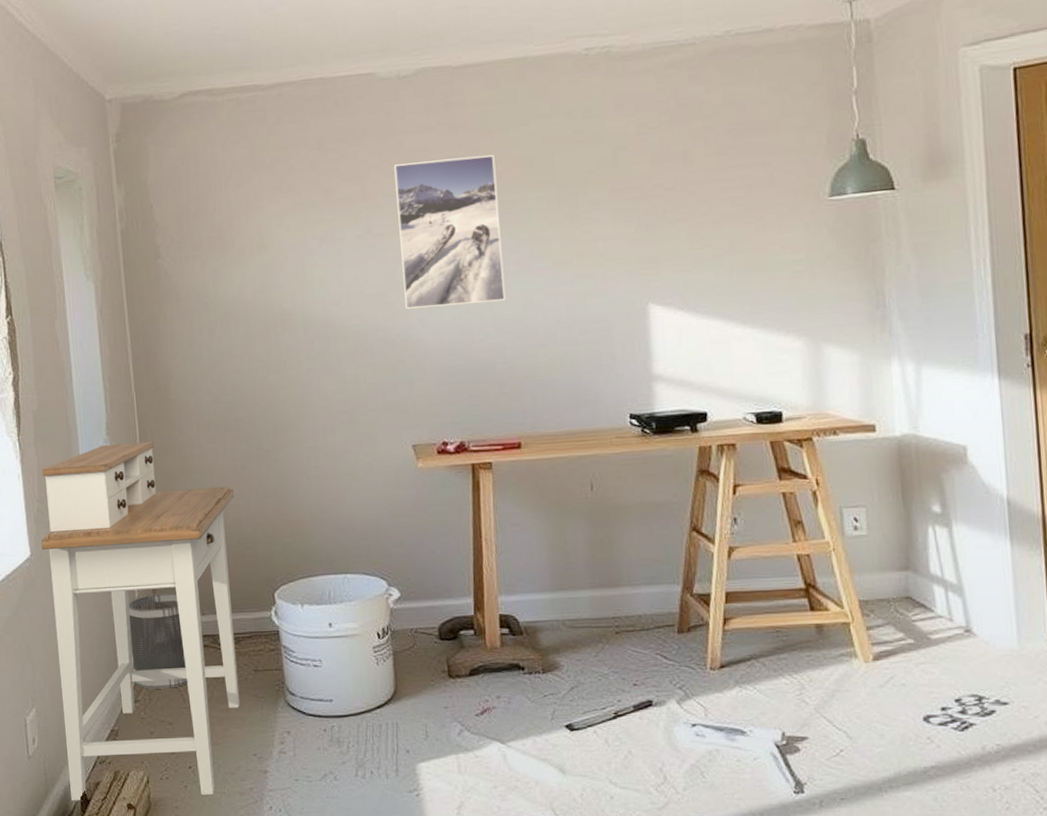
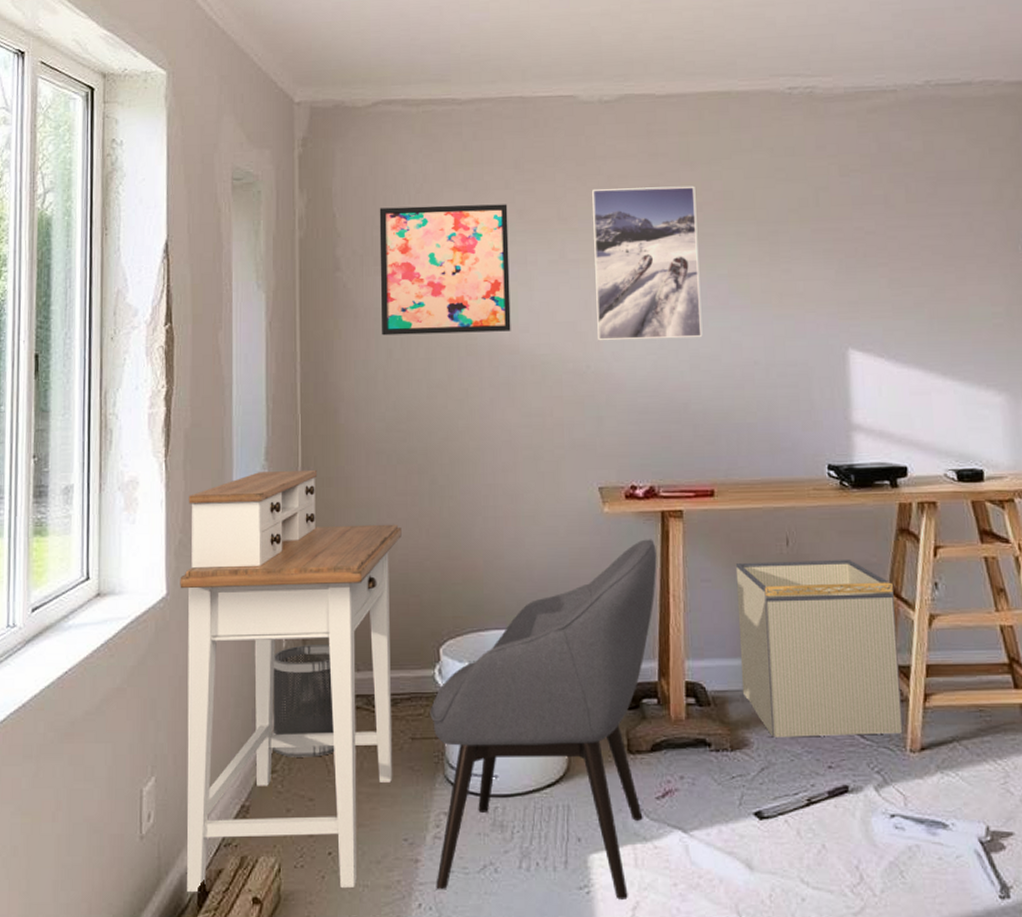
wall art: none [193,184,323,316] -> present [379,204,511,336]
chair: none [269,489,470,800] -> present [430,539,657,900]
storage bin: none [543,501,704,661] -> present [735,560,903,738]

